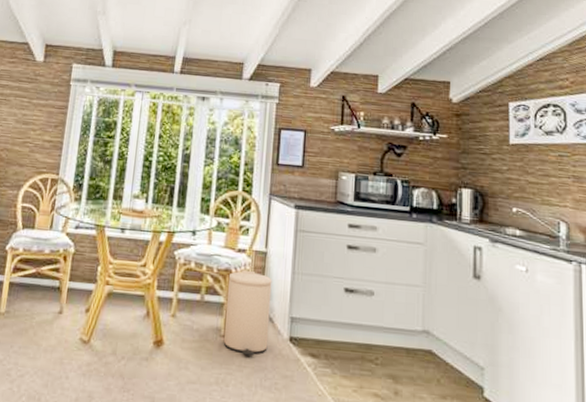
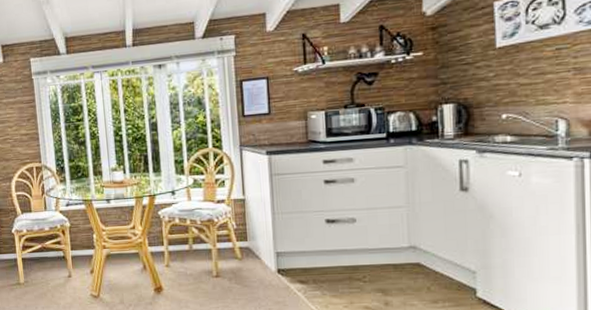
pedal bin: present [223,269,272,357] -> none [212,217,258,290]

